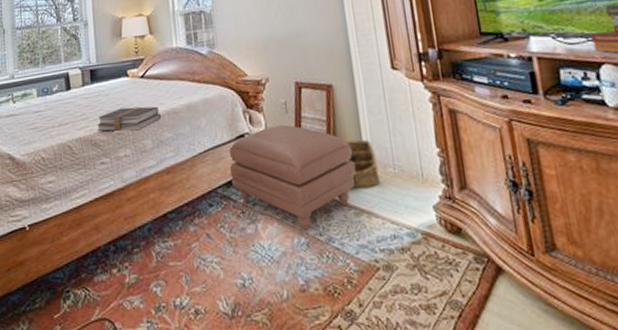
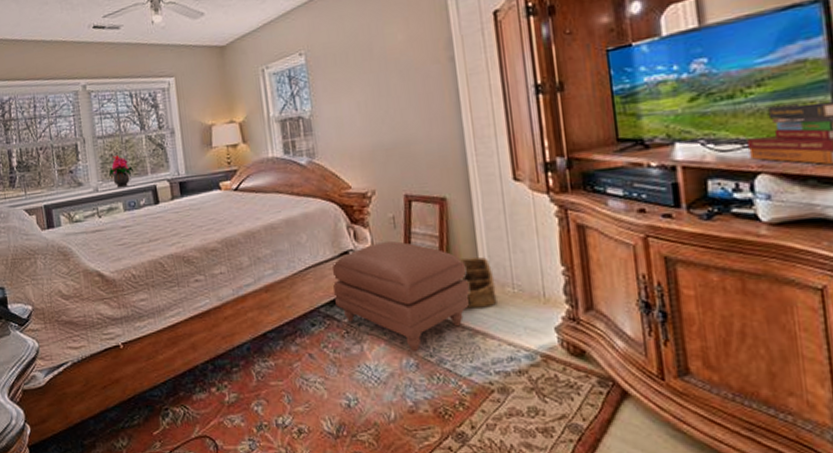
potted flower: none [25,45,48,75] -> present [108,155,133,188]
book: present [97,106,161,132] -> none [189,221,258,248]

